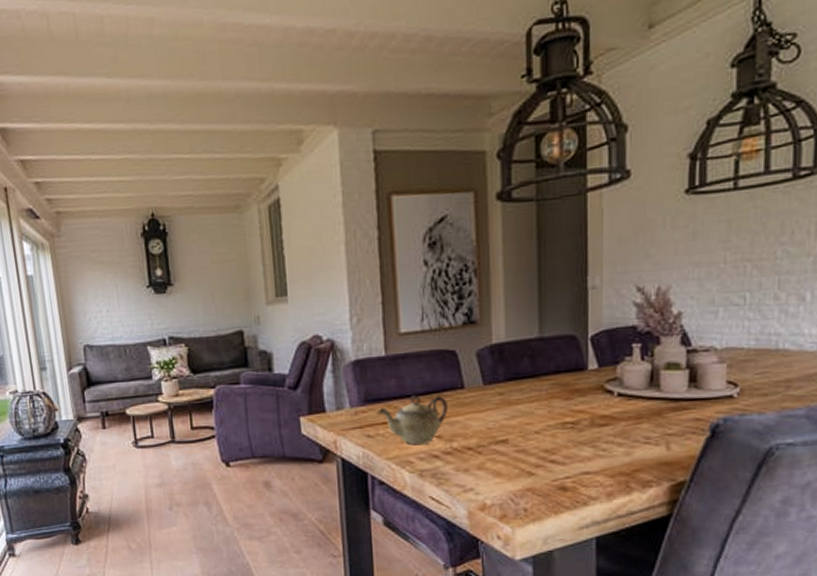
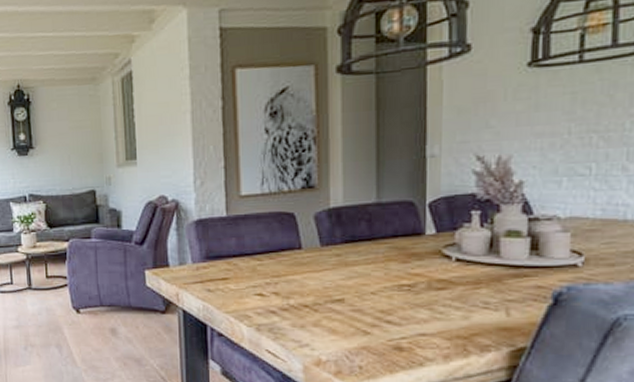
teapot: present [376,394,449,445] -> none [217,253,286,301]

